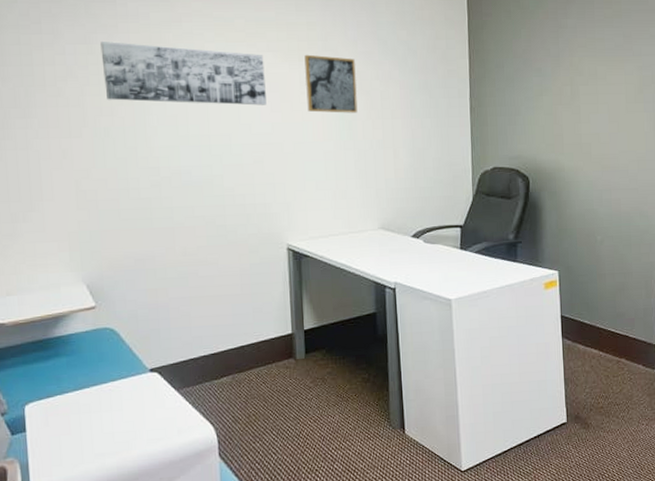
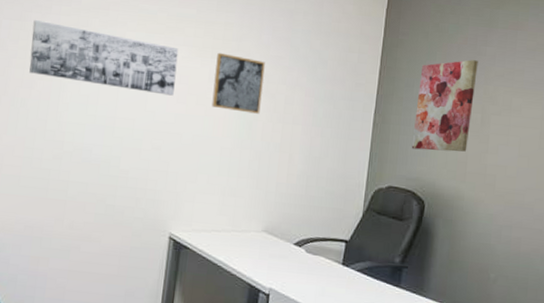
wall art: none [508,34,562,128] -> present [411,60,478,152]

